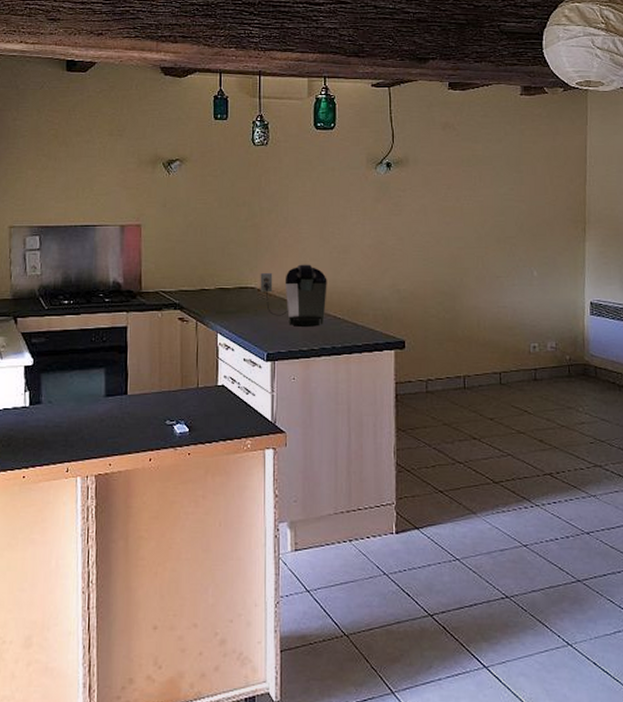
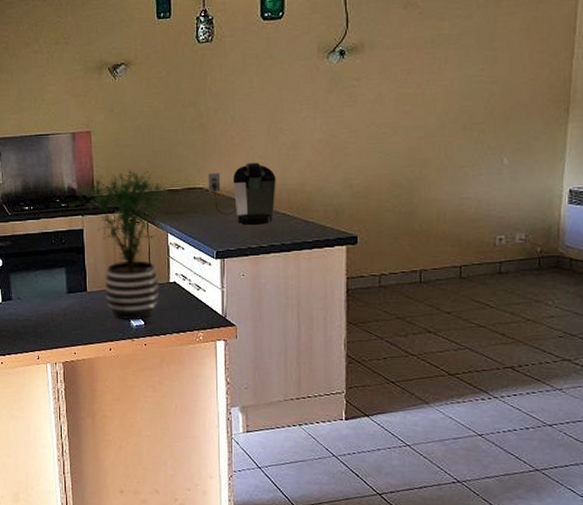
potted plant: none [114,266,226,427] -> present [69,170,175,321]

